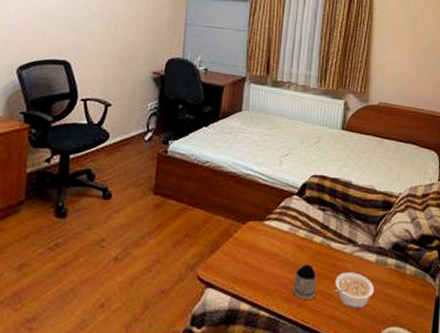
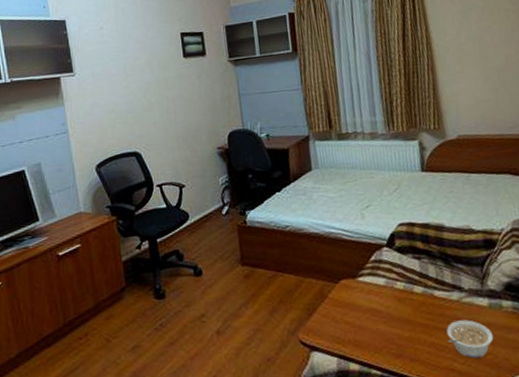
tea glass holder: present [292,264,316,299] -> none [400,316,428,354]

